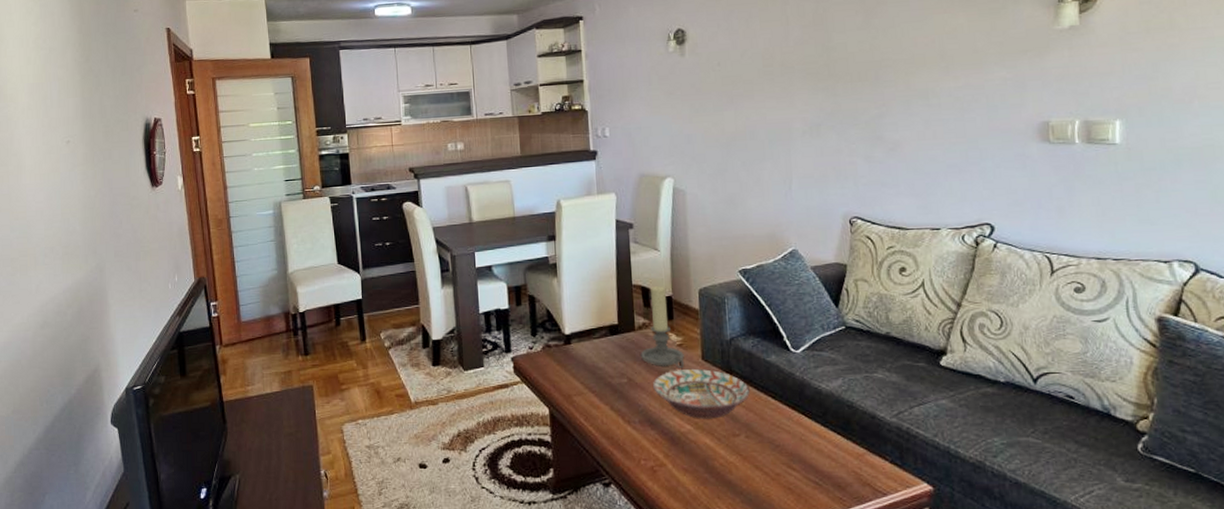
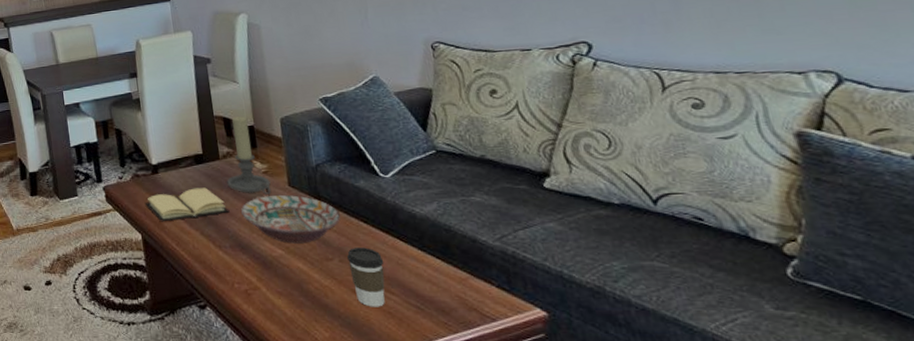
book: none [554,360,642,396] -> present [144,187,230,222]
coffee cup: none [754,423,788,483] -> present [347,247,385,307]

